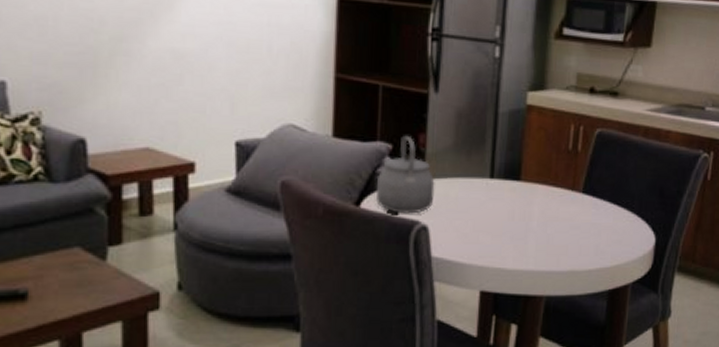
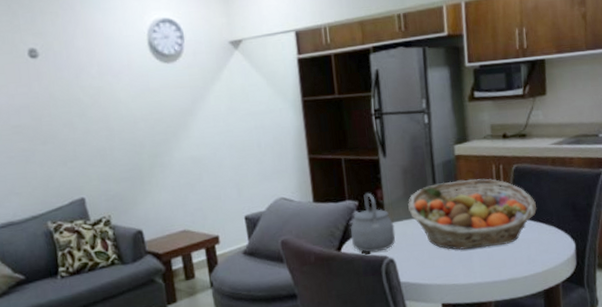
fruit basket: none [457,137,616,228] -> present [408,178,537,250]

